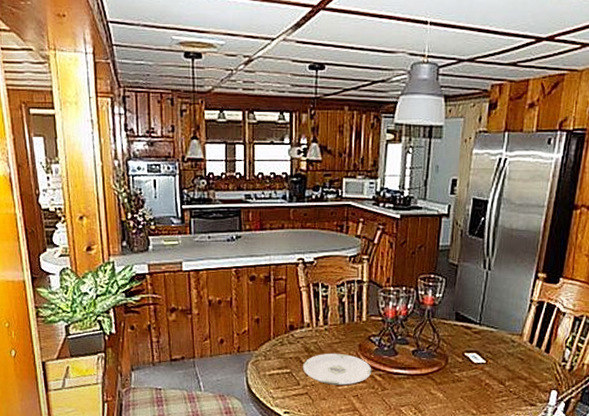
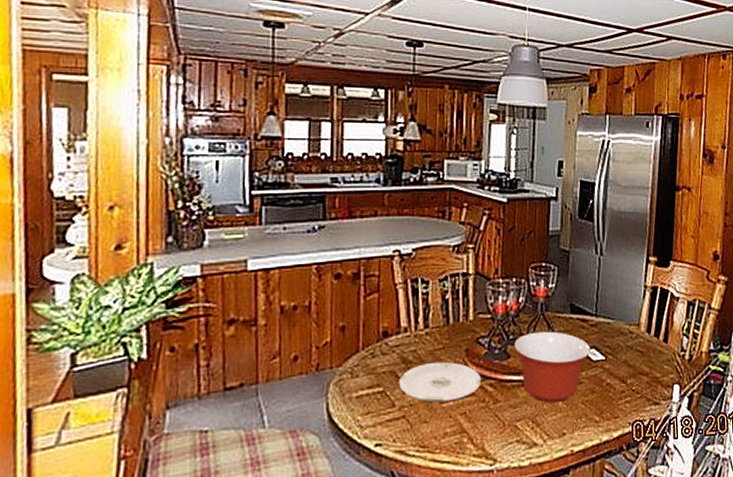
mixing bowl: none [402,334,472,396] -> present [514,331,590,404]

